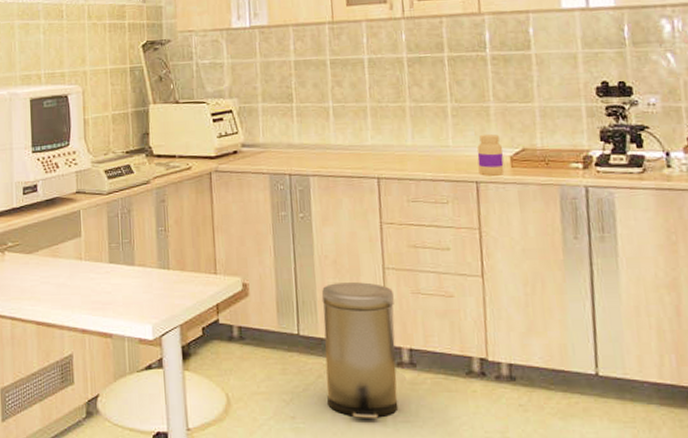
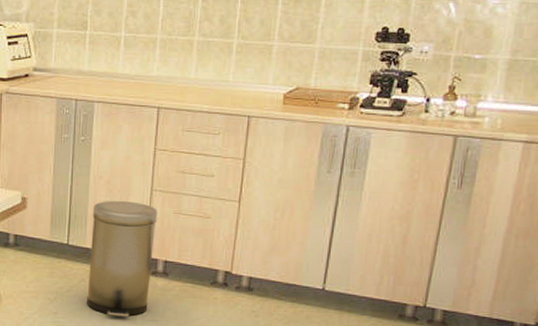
jar: present [477,133,505,177] -> none [252,71,279,113]

